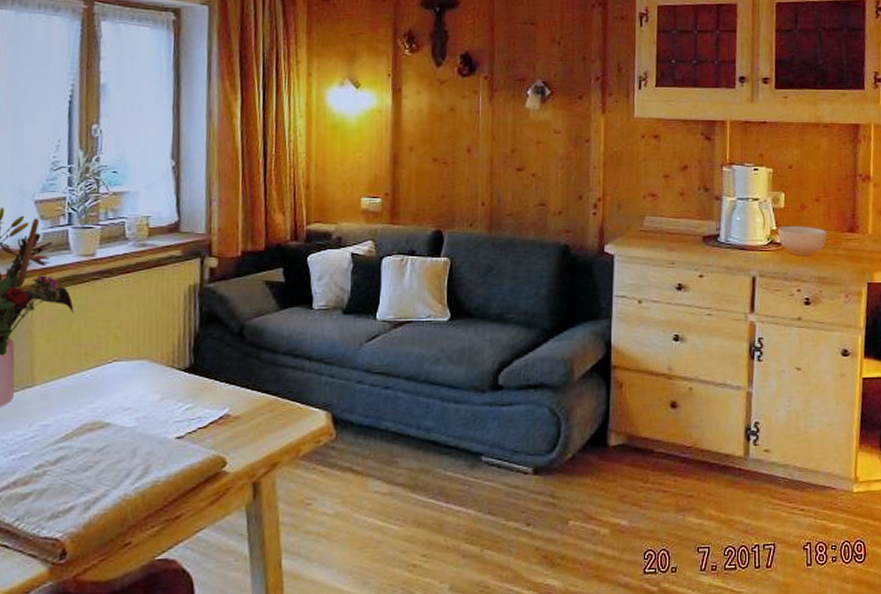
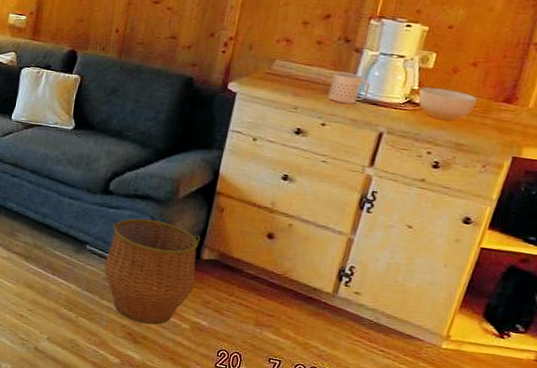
basket: none [505,410,607,539] -> present [104,218,201,325]
mug: none [699,221,735,253] -> present [327,71,370,105]

